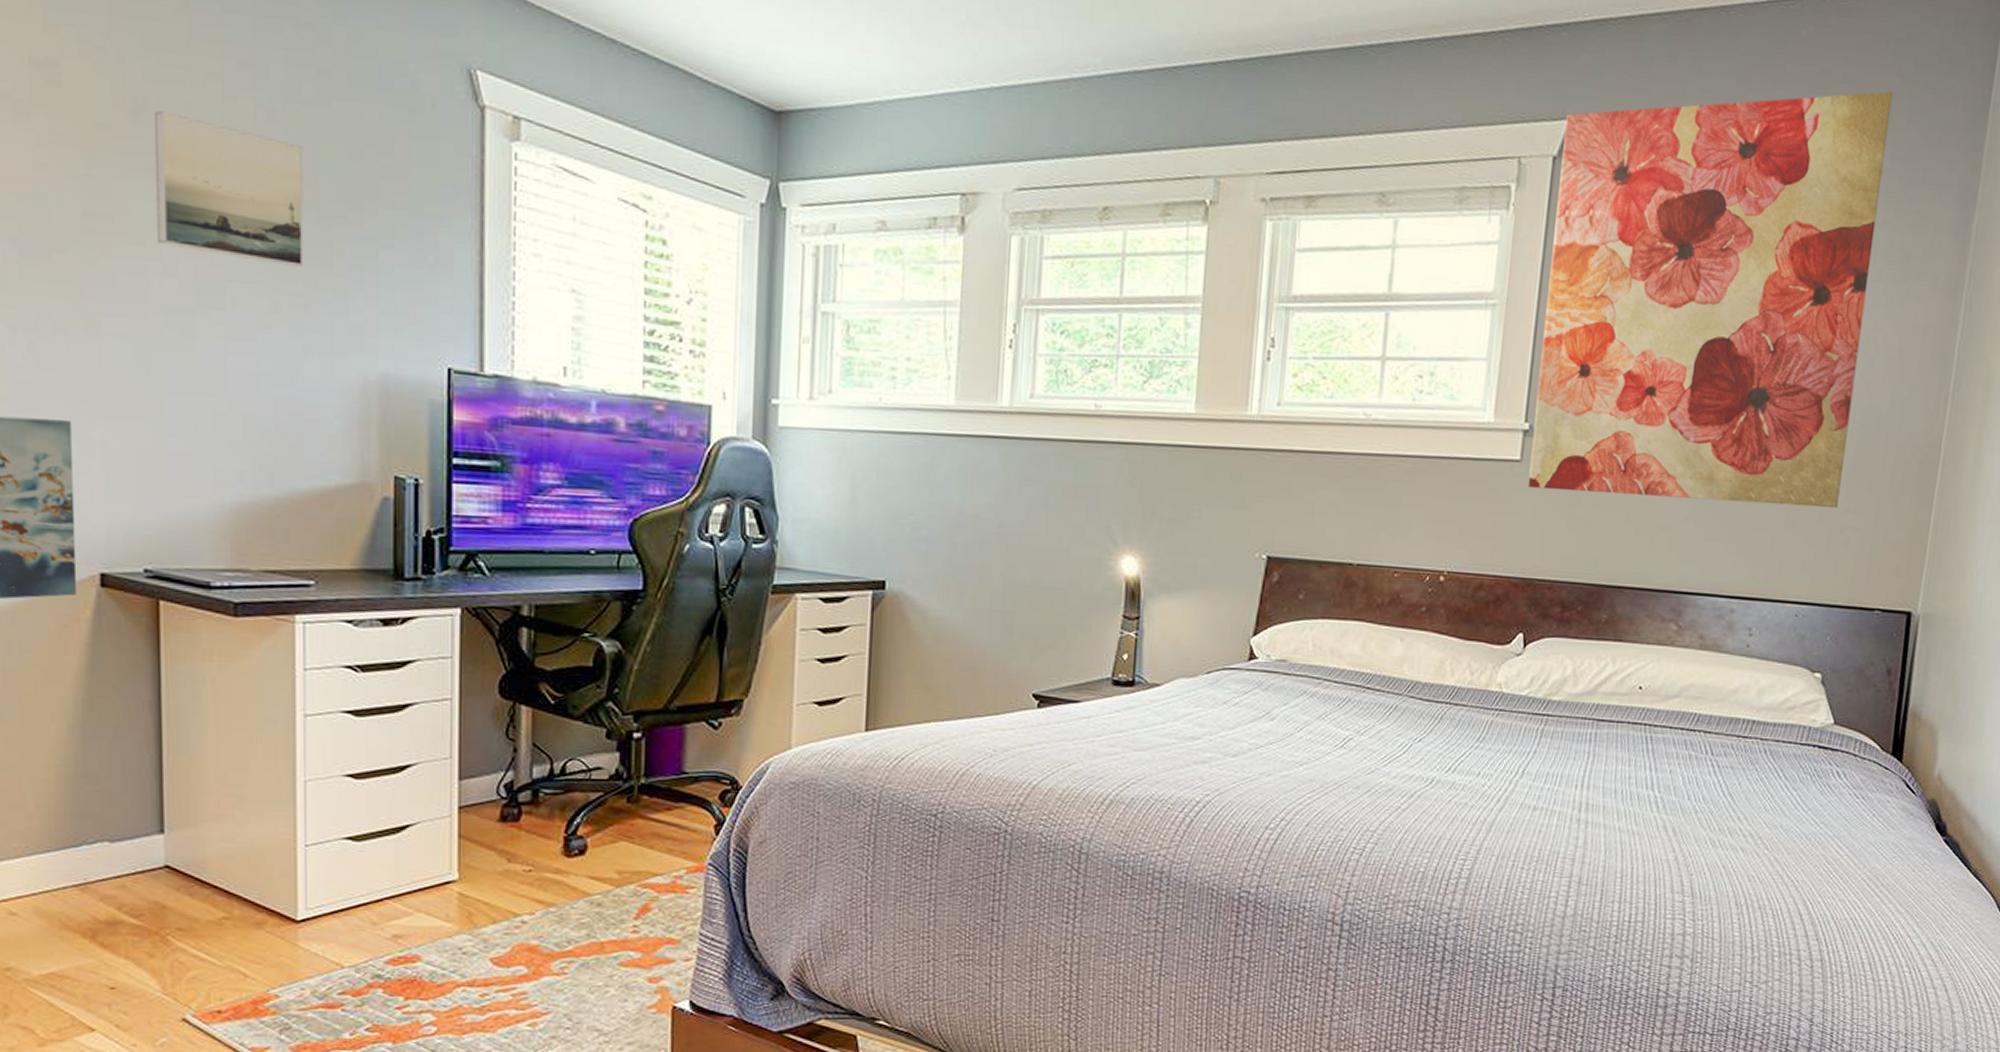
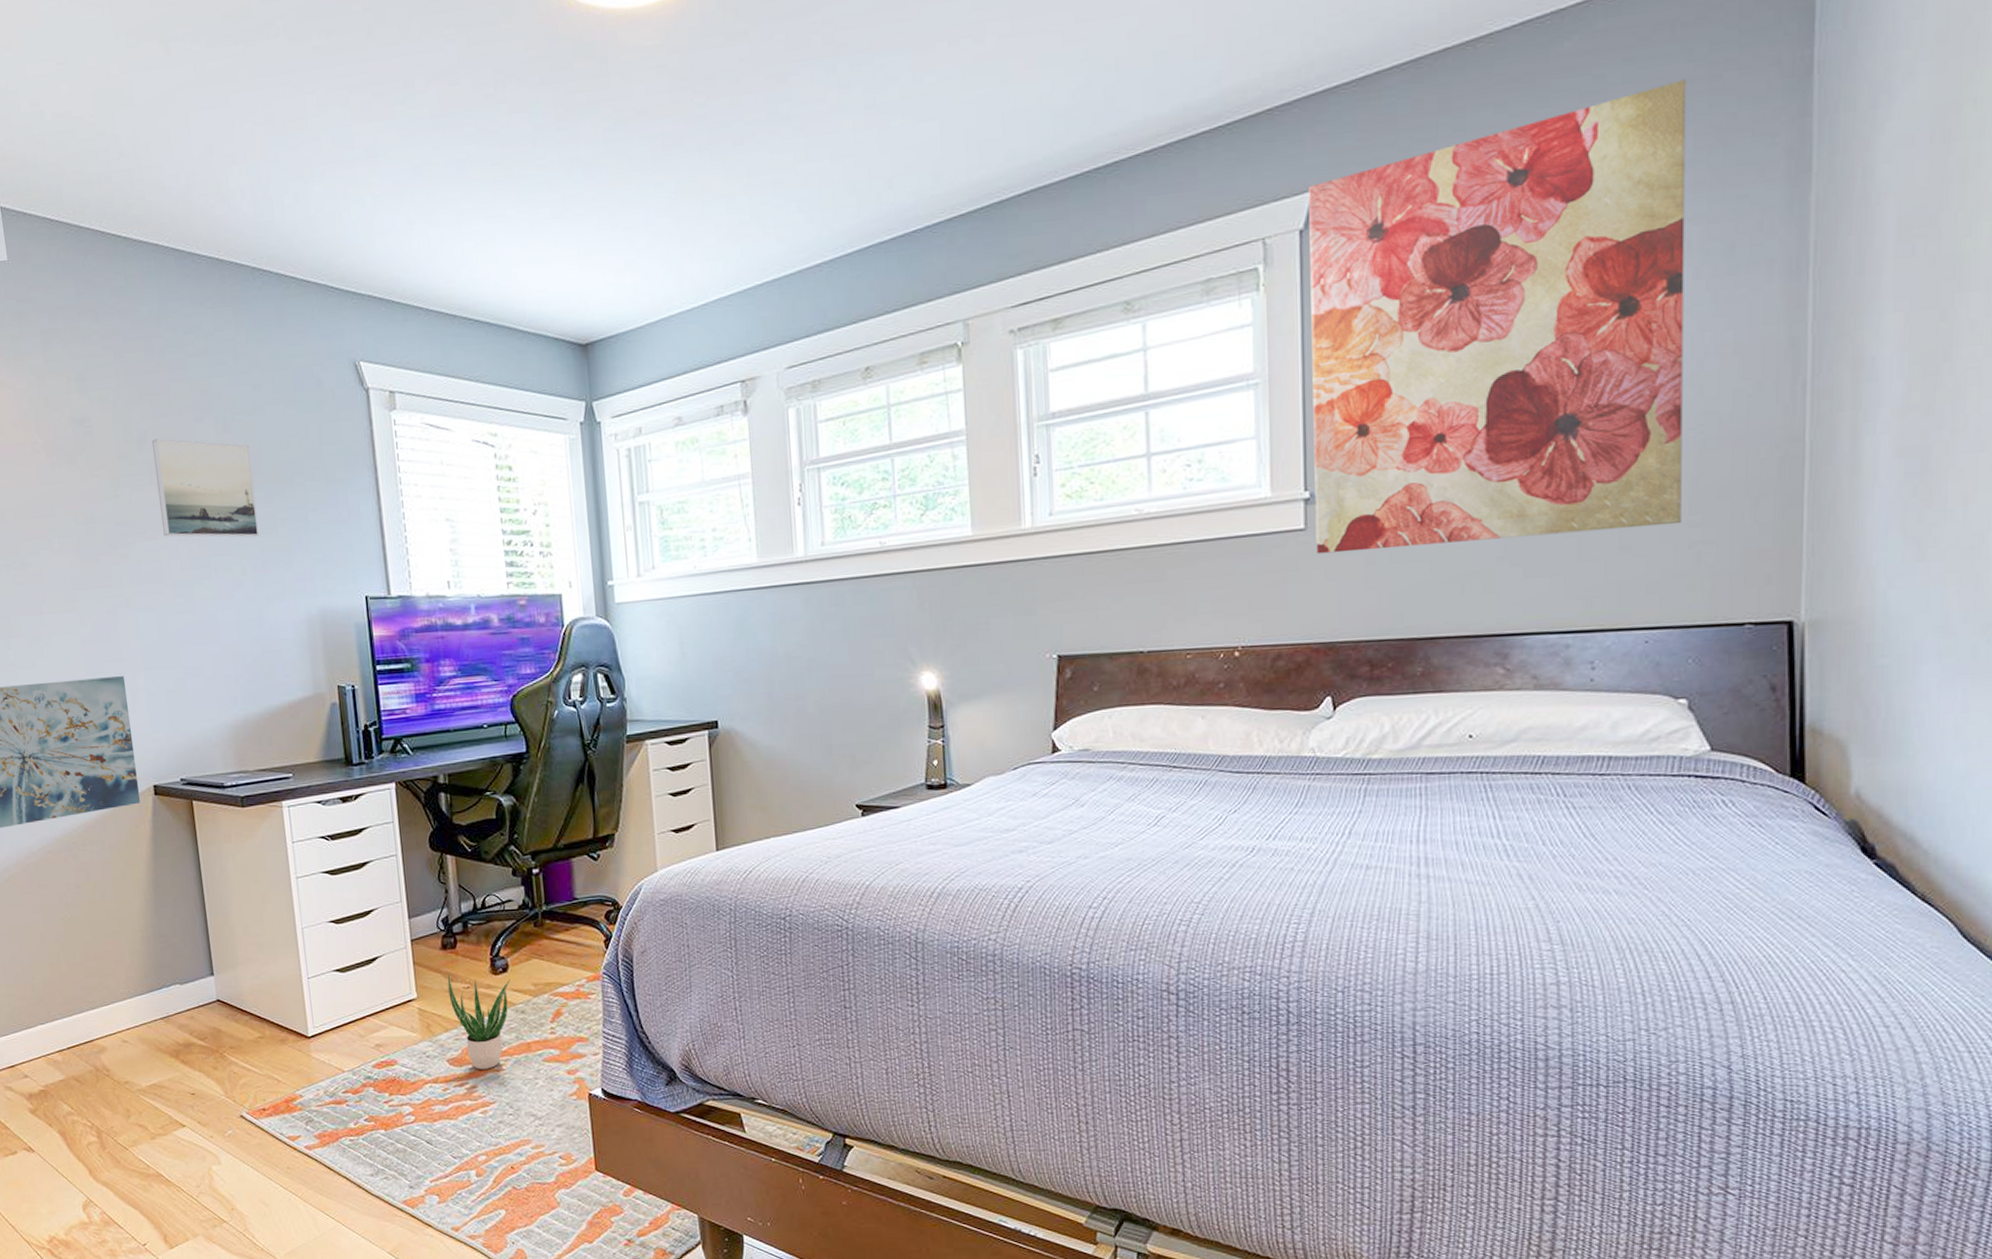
potted plant: none [503,851,588,972] -> present [447,973,511,1070]

